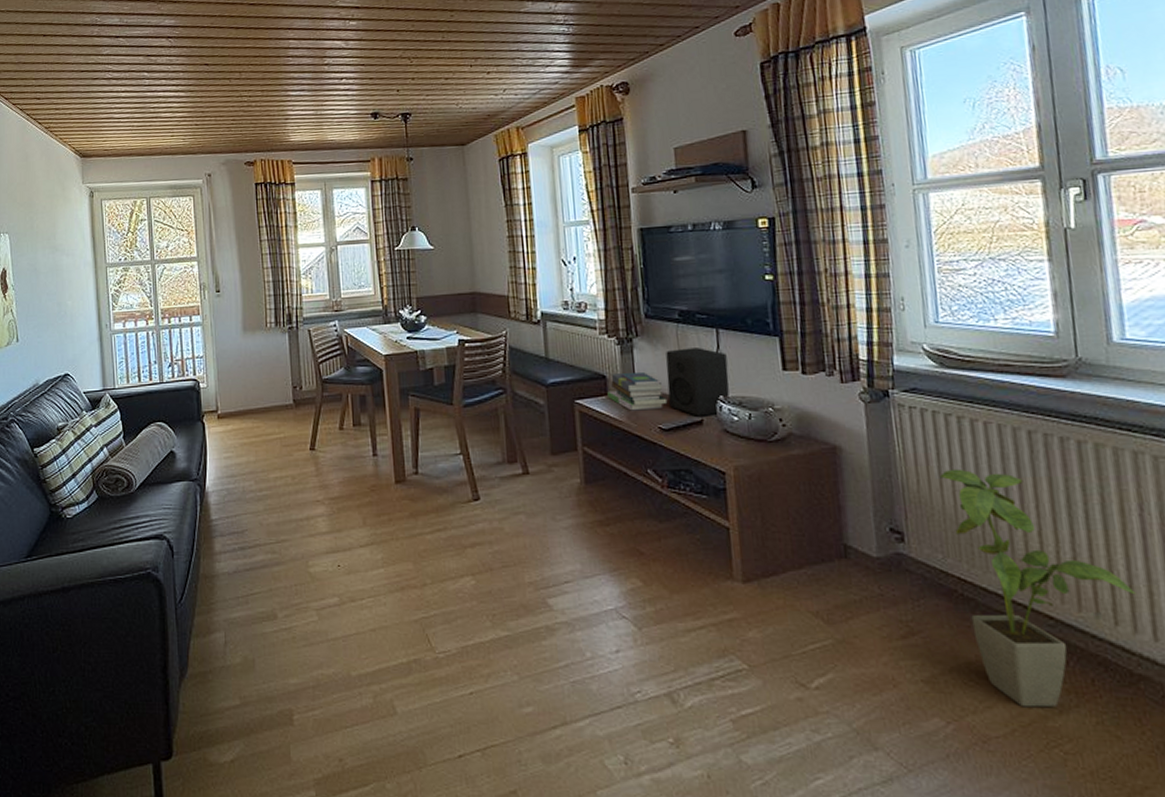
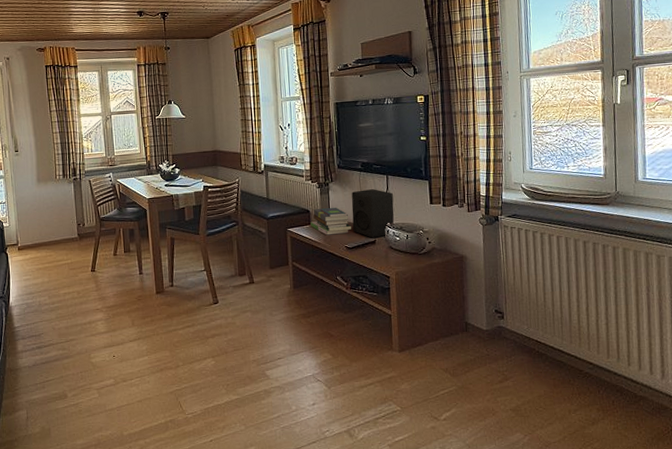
house plant: present [940,468,1136,708] -> none [528,268,642,422]

